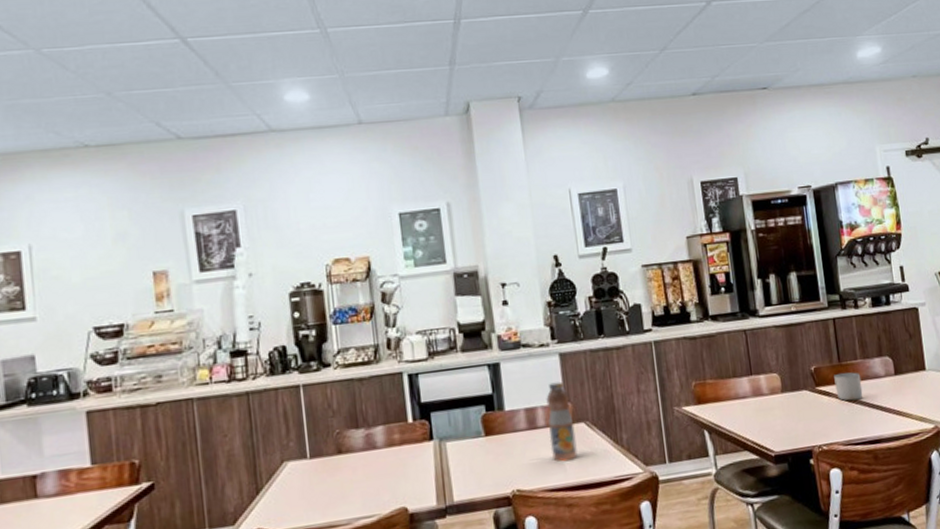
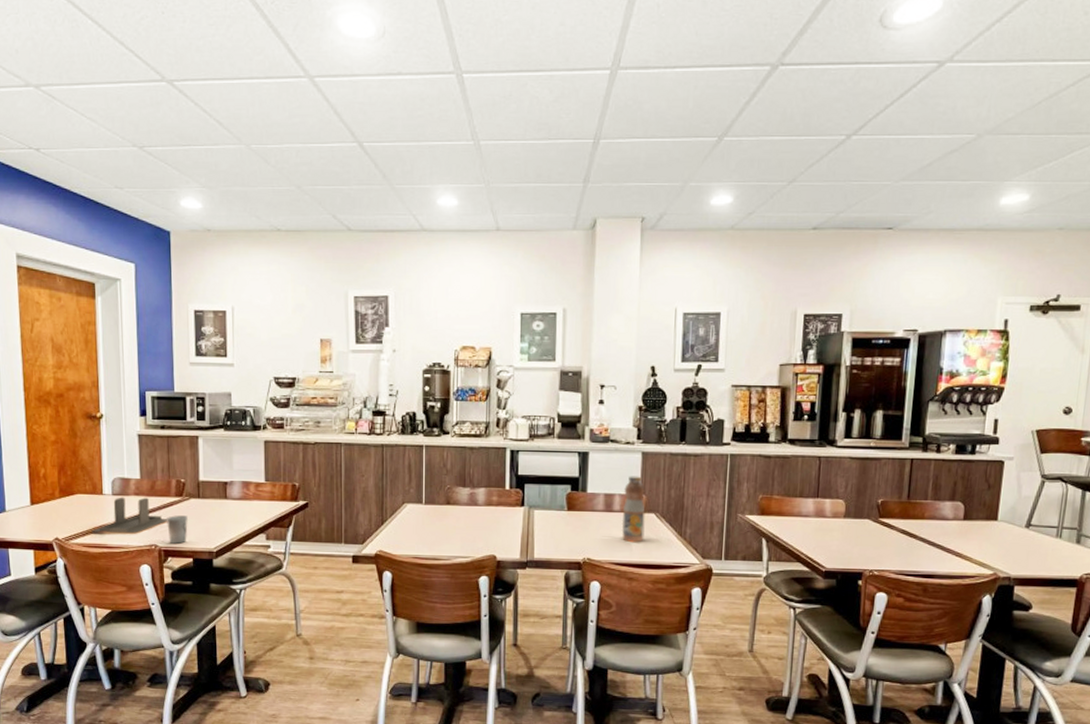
mug: present [834,372,863,401] -> none [898,509,928,536]

